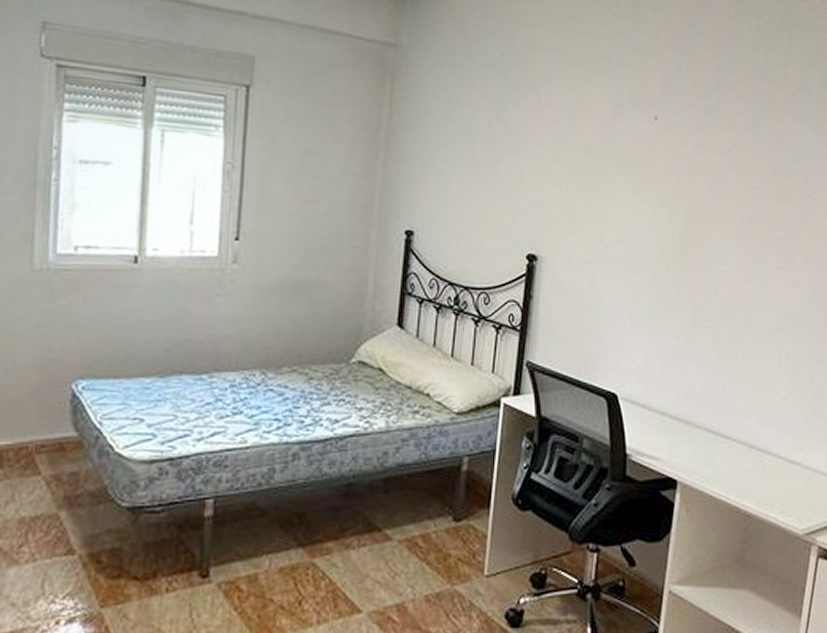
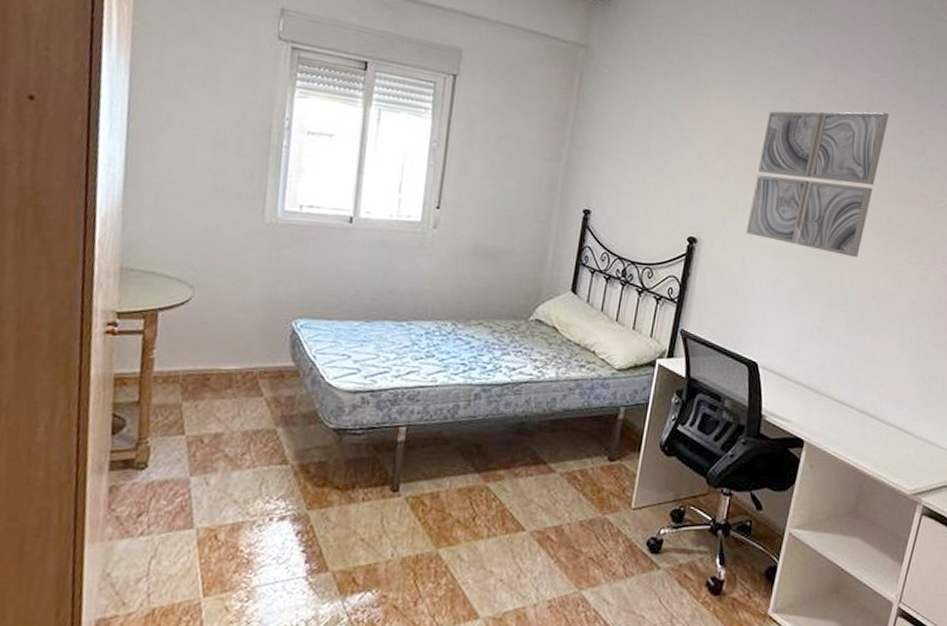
wall art: none [592,100,742,266] -> present [746,111,889,258]

